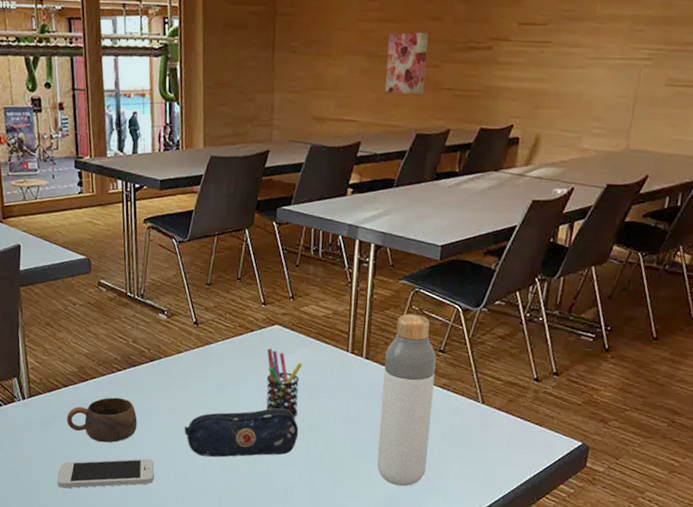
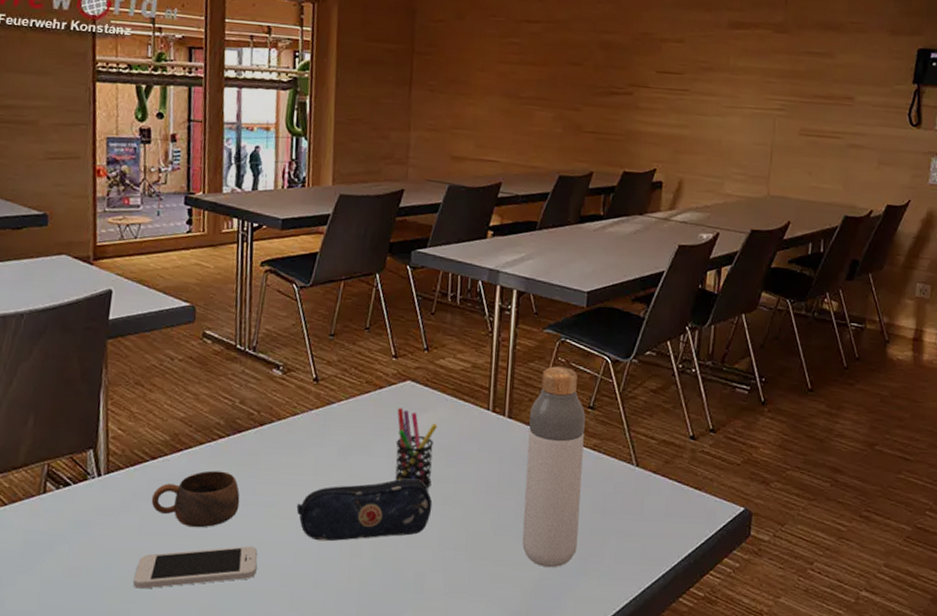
wall art: present [385,32,428,95] -> none [526,75,569,137]

